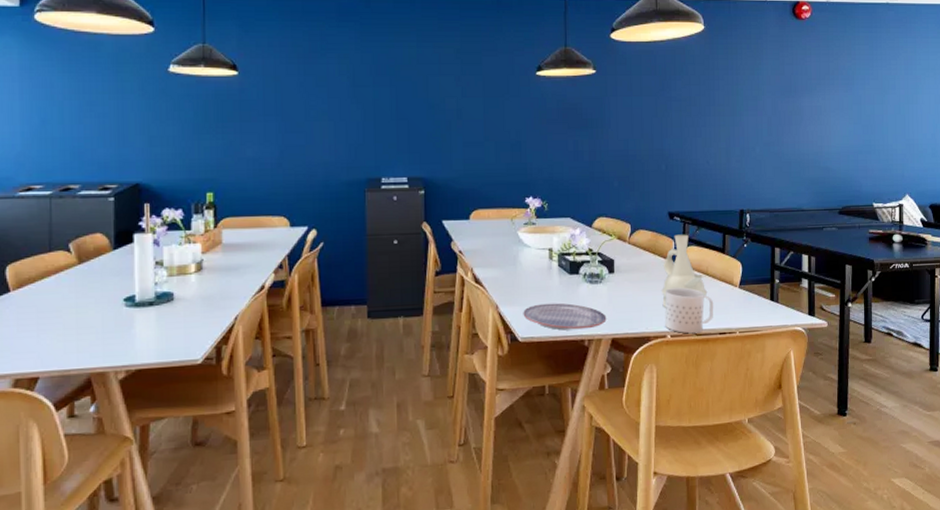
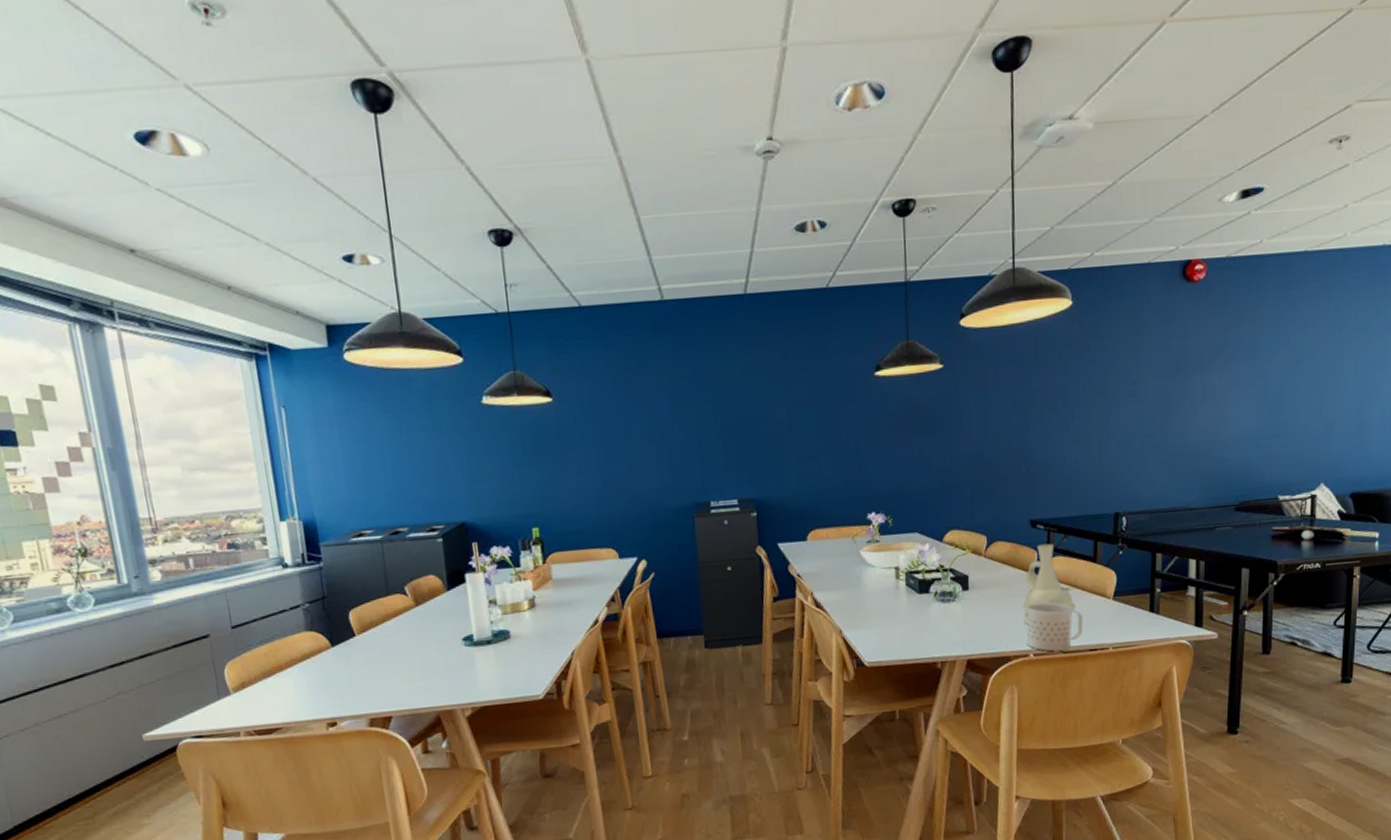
plate: present [523,303,607,331] -> none [869,624,961,653]

